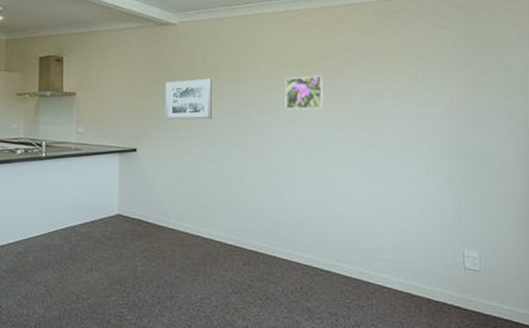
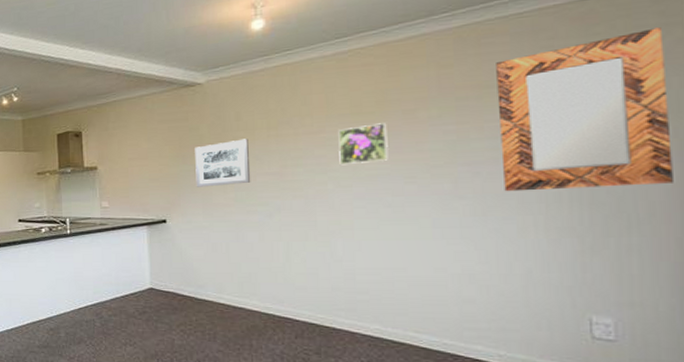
home mirror: none [403,21,518,145] -> present [496,27,673,192]

